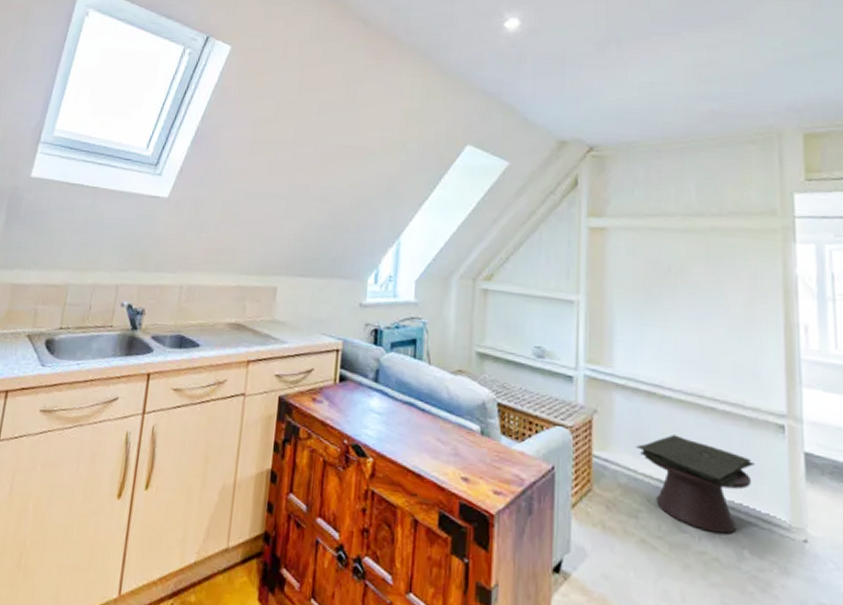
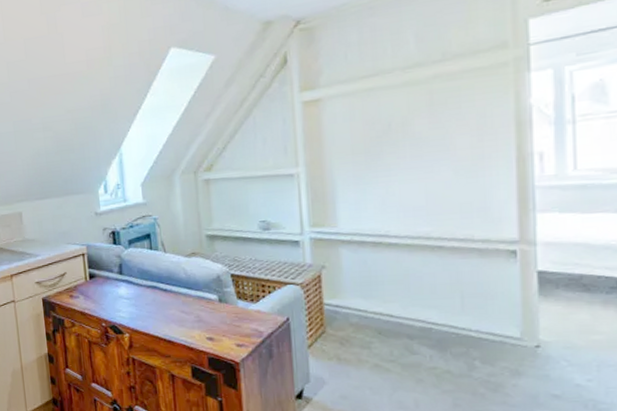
side table: present [635,434,755,534] -> none [364,275,485,351]

